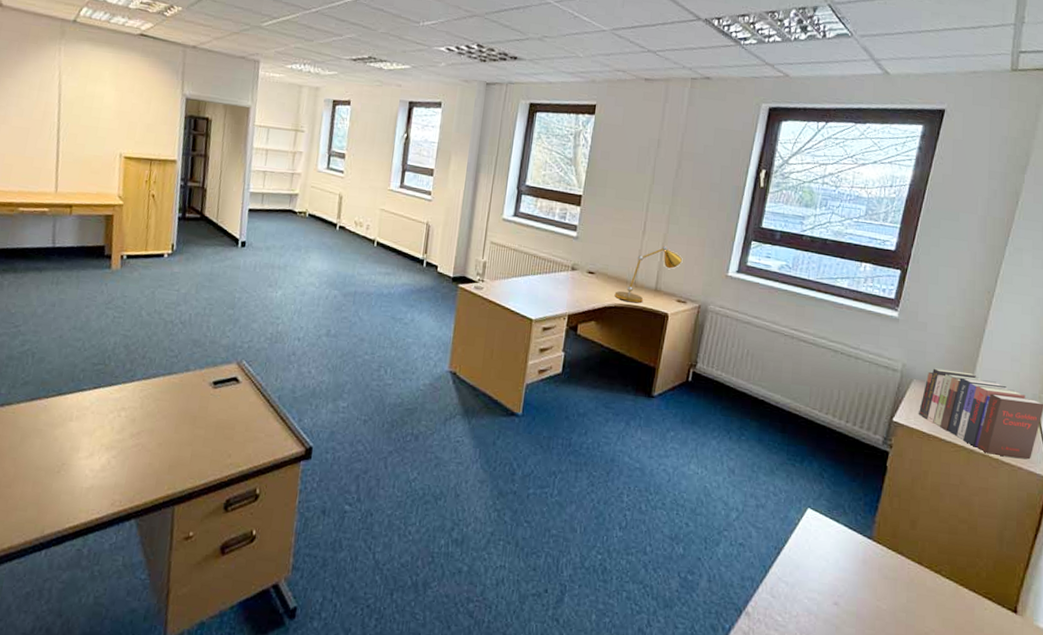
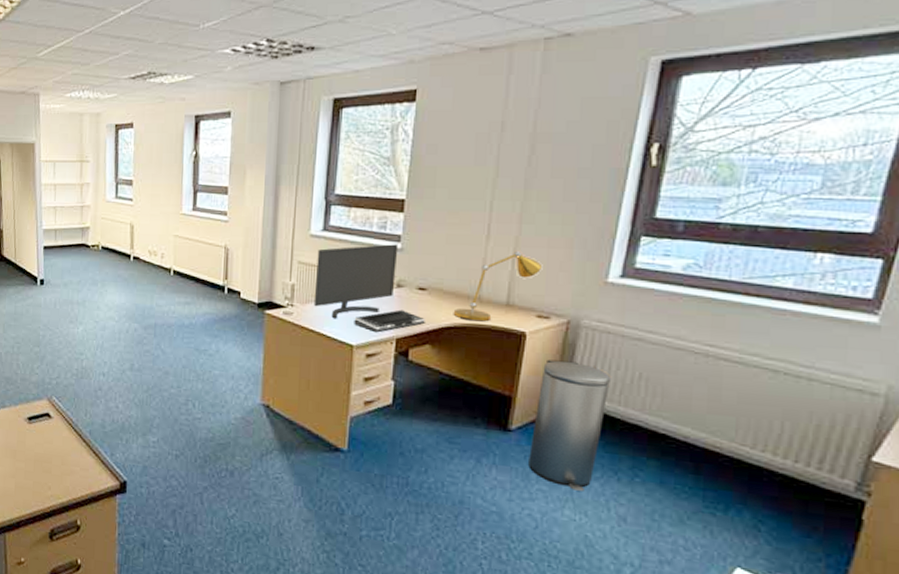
computer monitor: none [501,232,575,295] -> present [314,244,399,319]
computer keyboard: none [534,289,592,309] -> present [354,309,425,333]
pedal bin: none [665,337,727,448] -> present [528,359,610,491]

